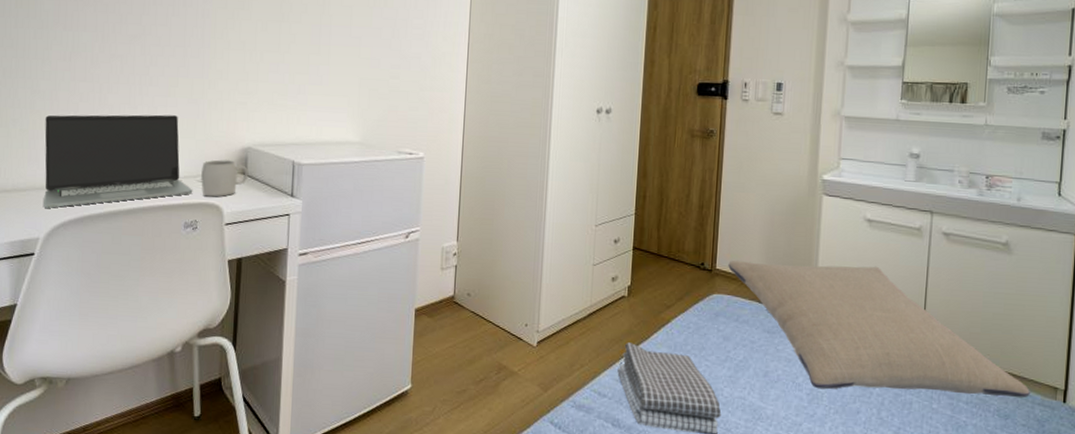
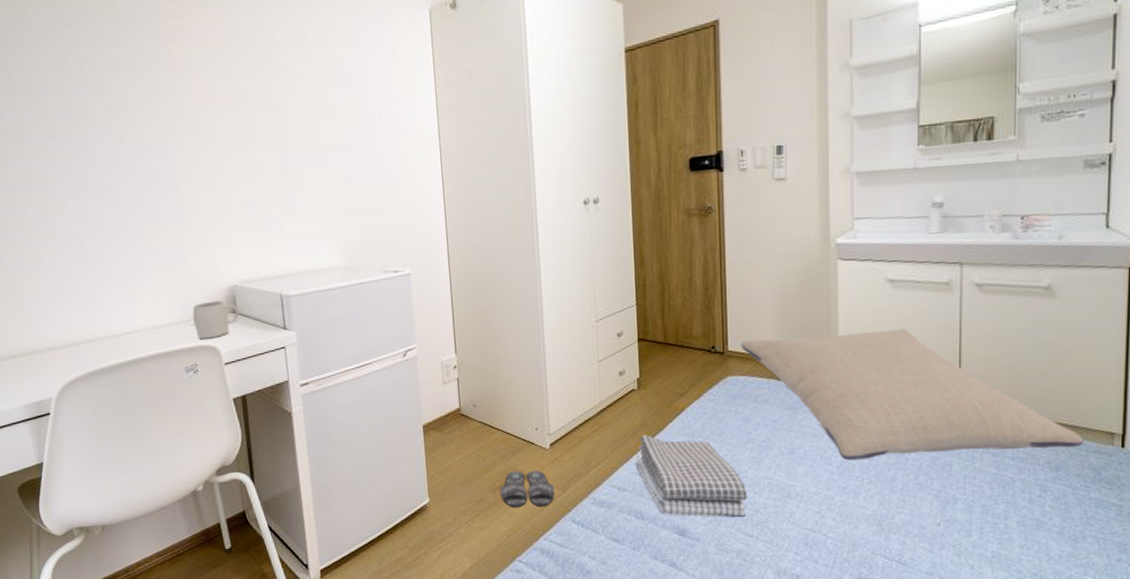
laptop: present [44,114,193,208] -> none [35,263,188,369]
slippers: none [483,365,537,405] -> present [500,470,555,508]

